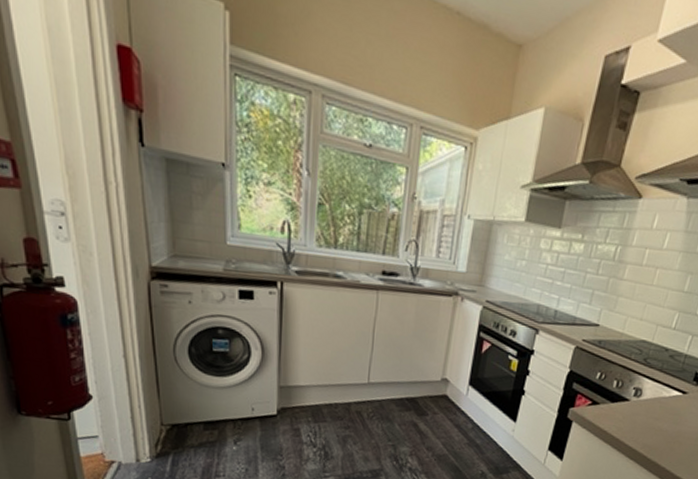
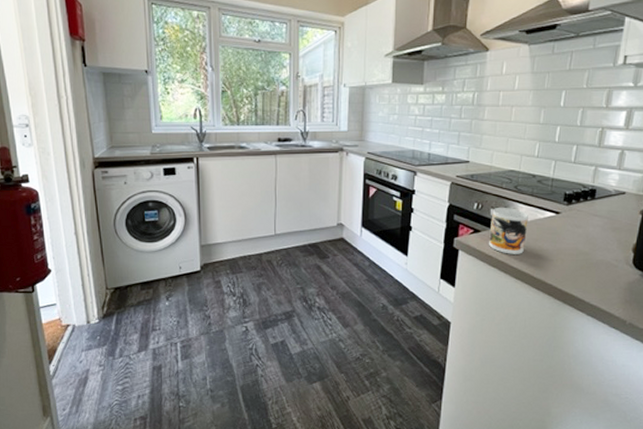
mug: none [606,380,653,433] -> present [489,208,528,254]

